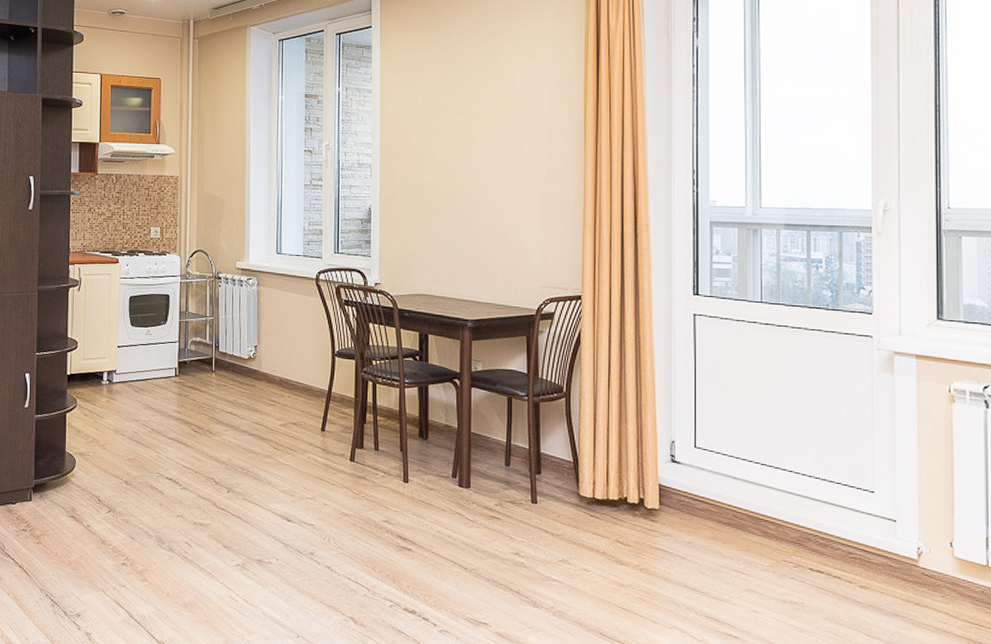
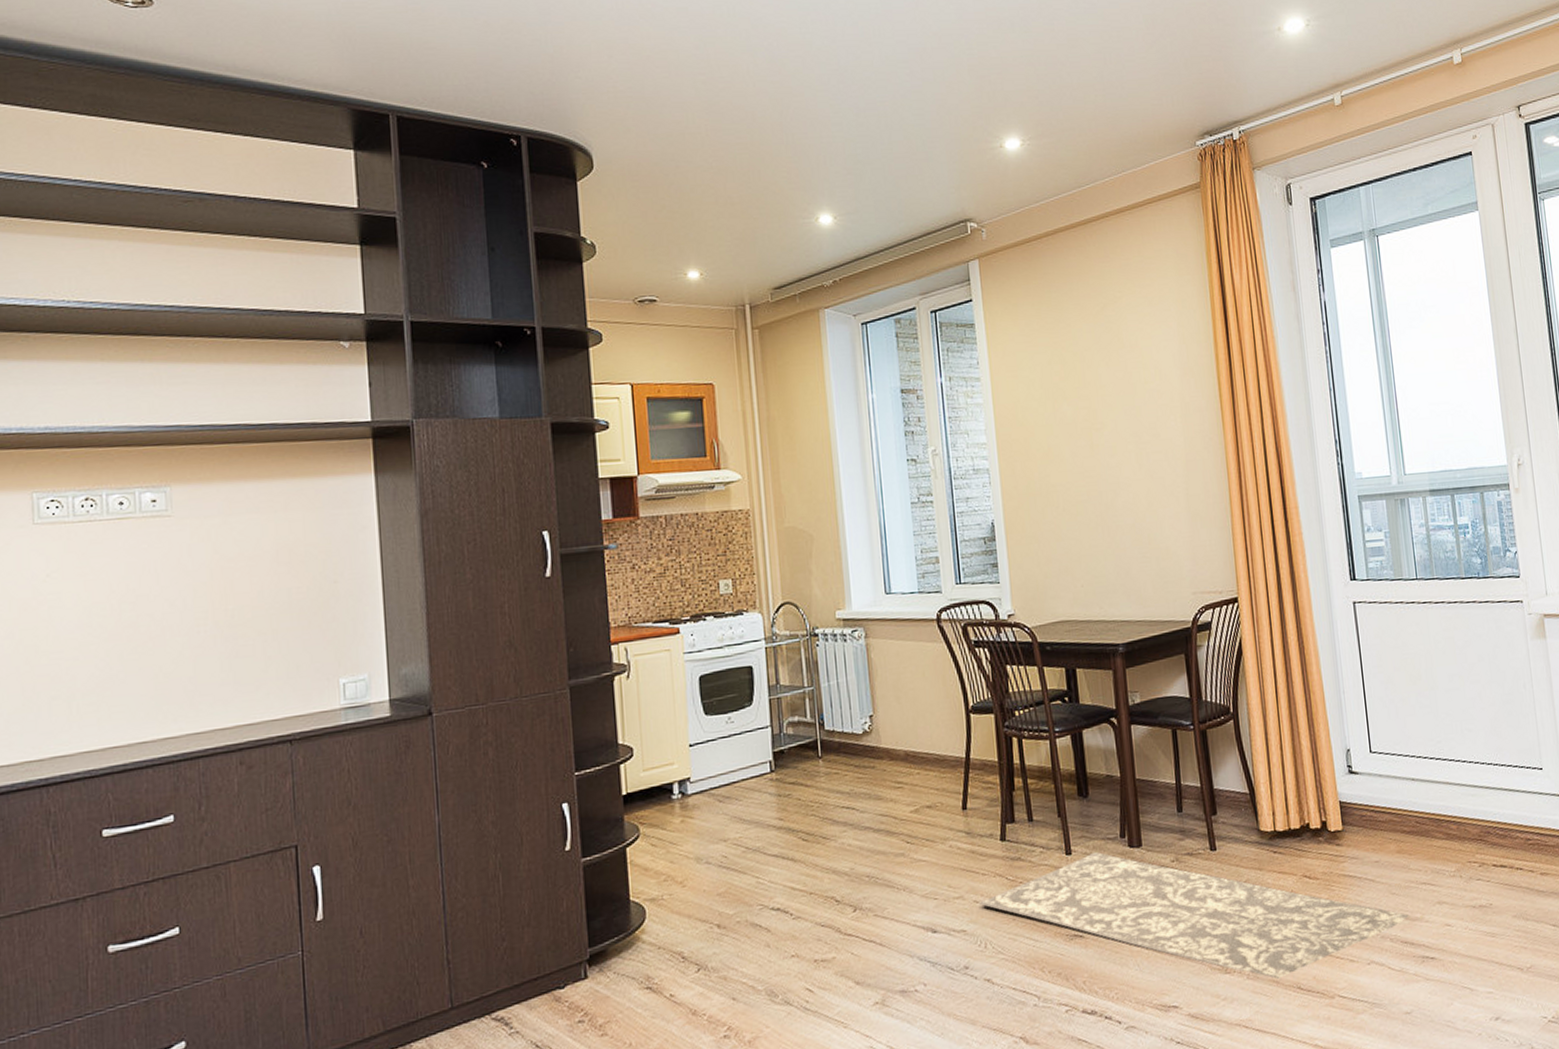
rug: none [328,484,716,622] -> present [979,851,1409,979]

